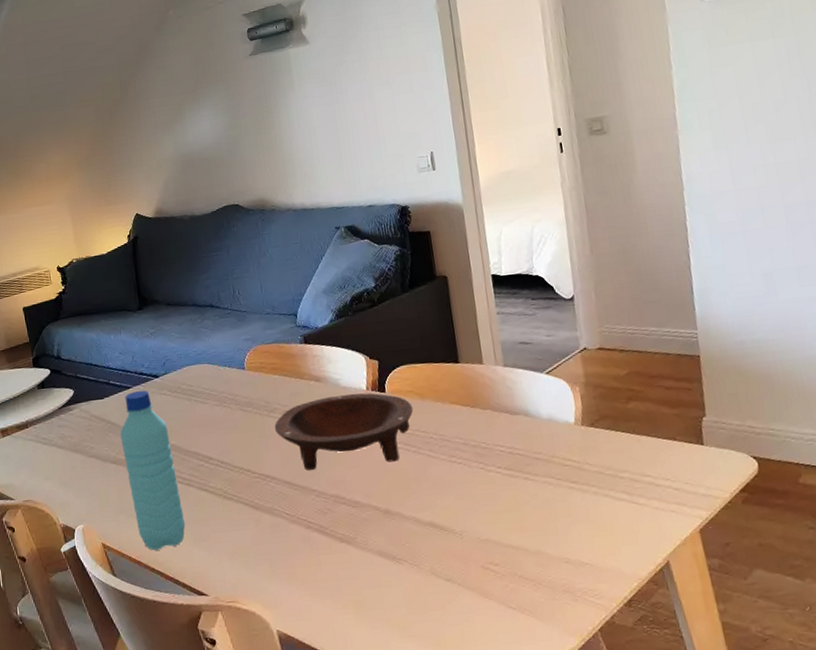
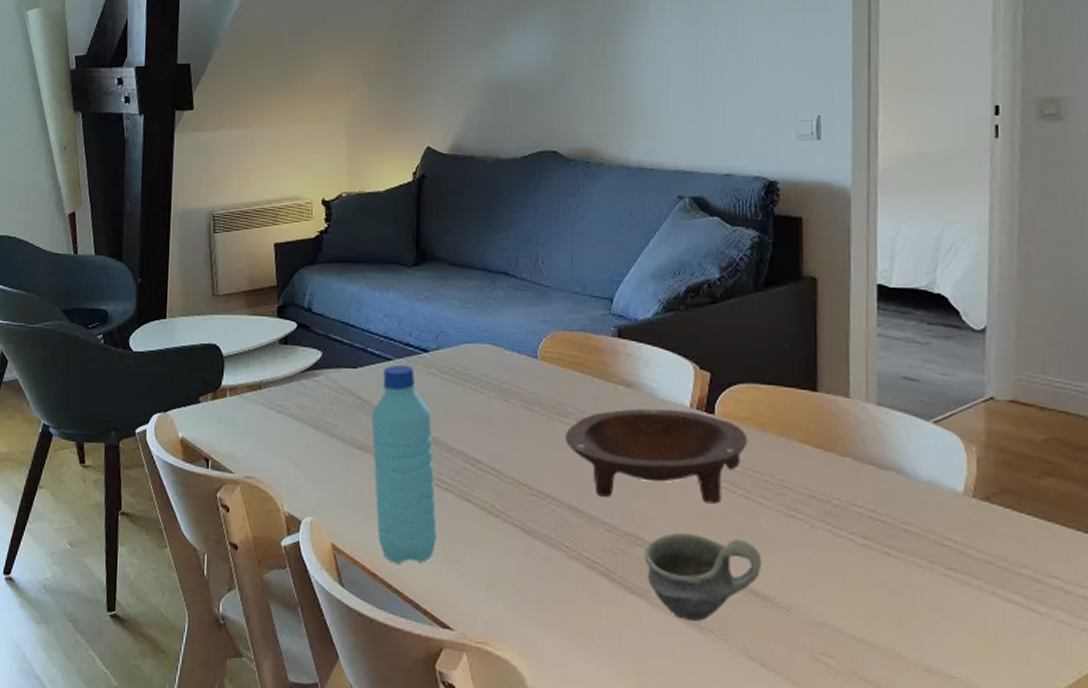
cup: none [347,485,437,556] -> present [645,532,762,621]

